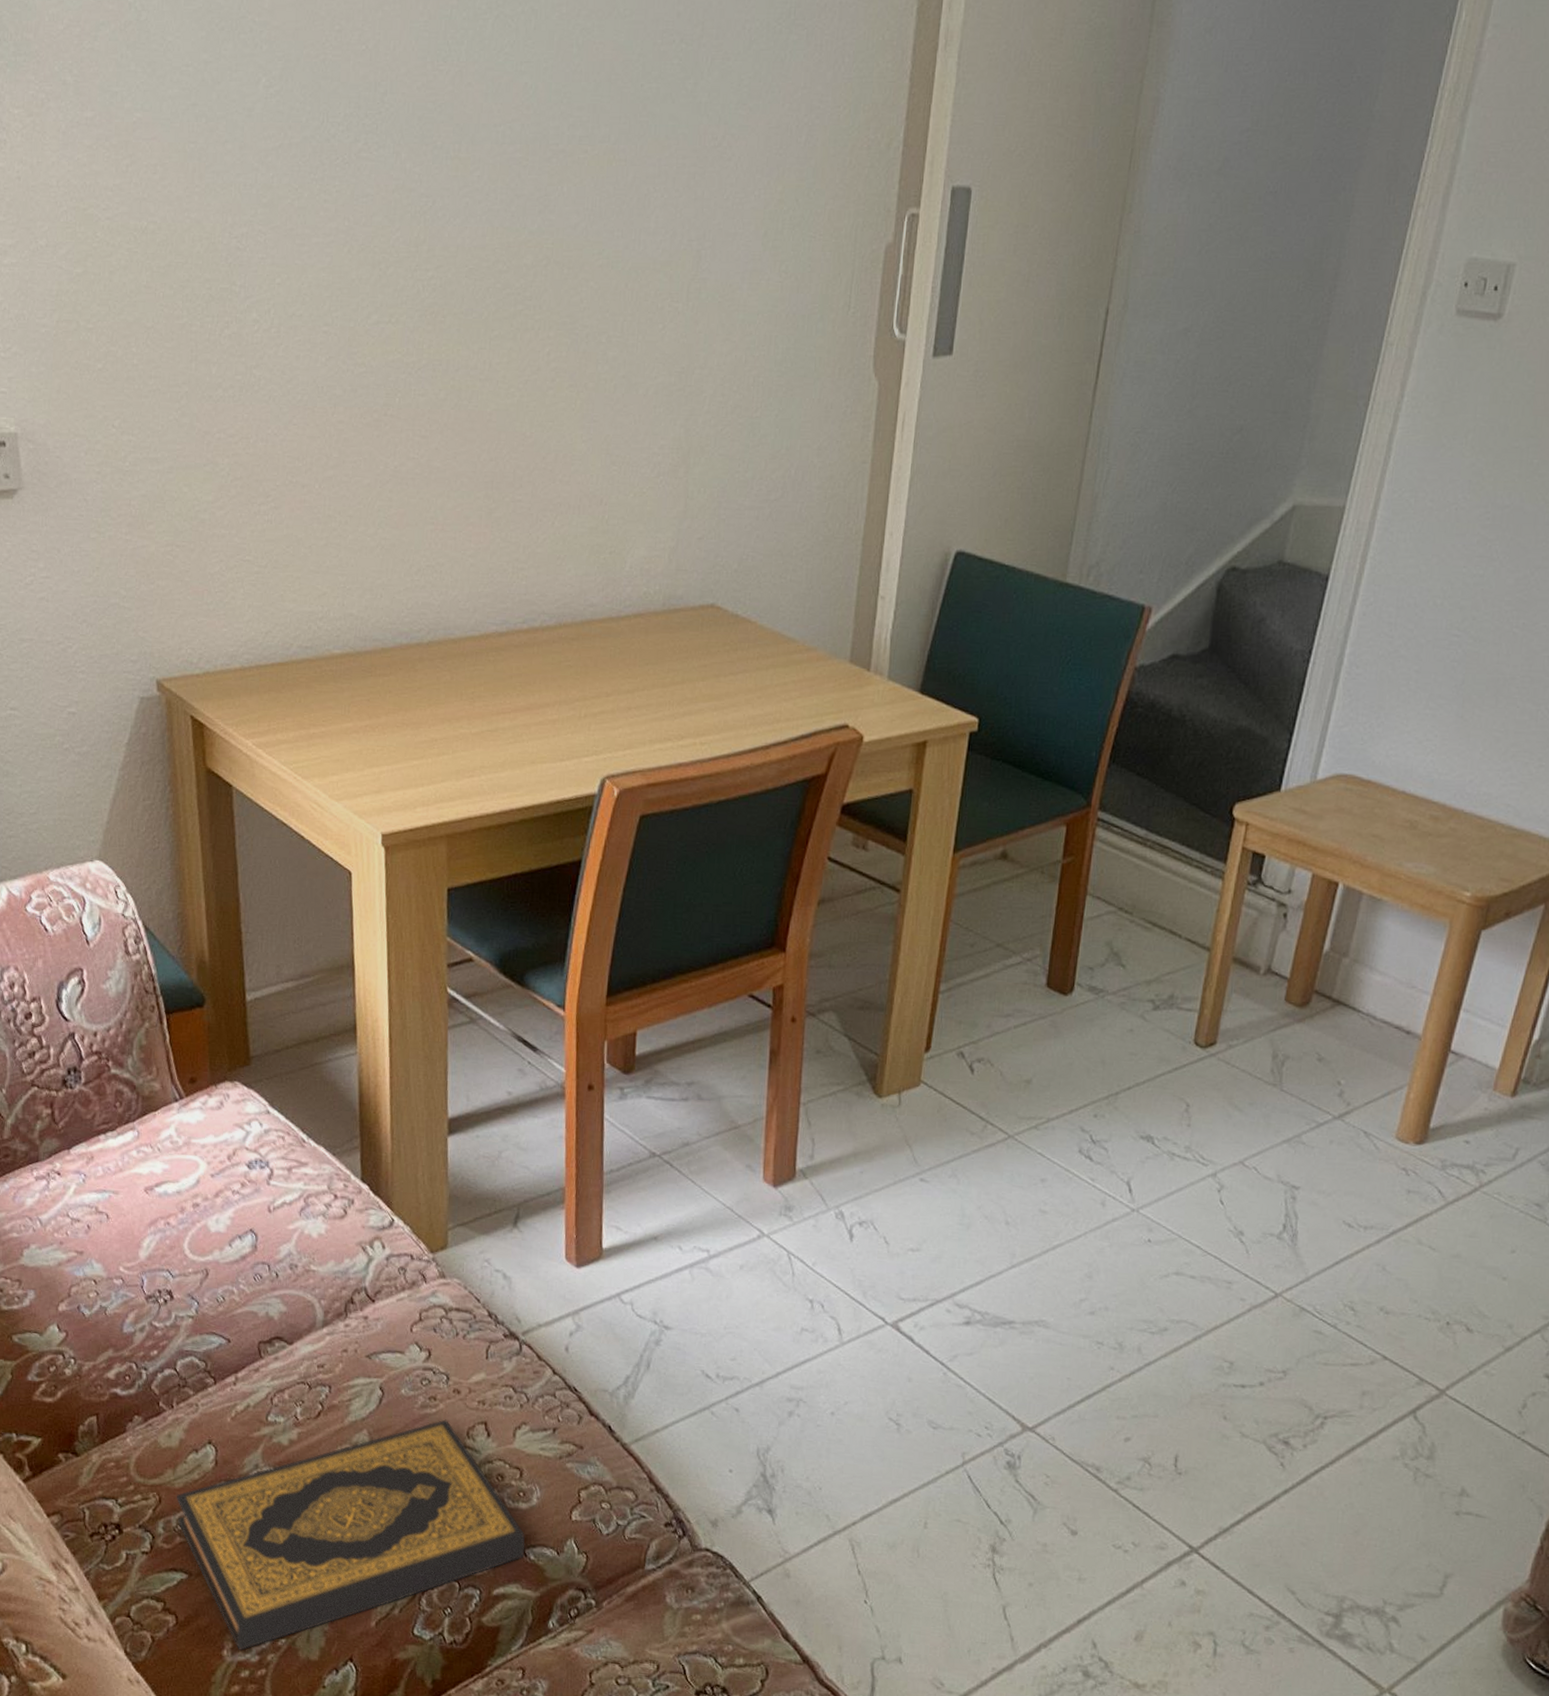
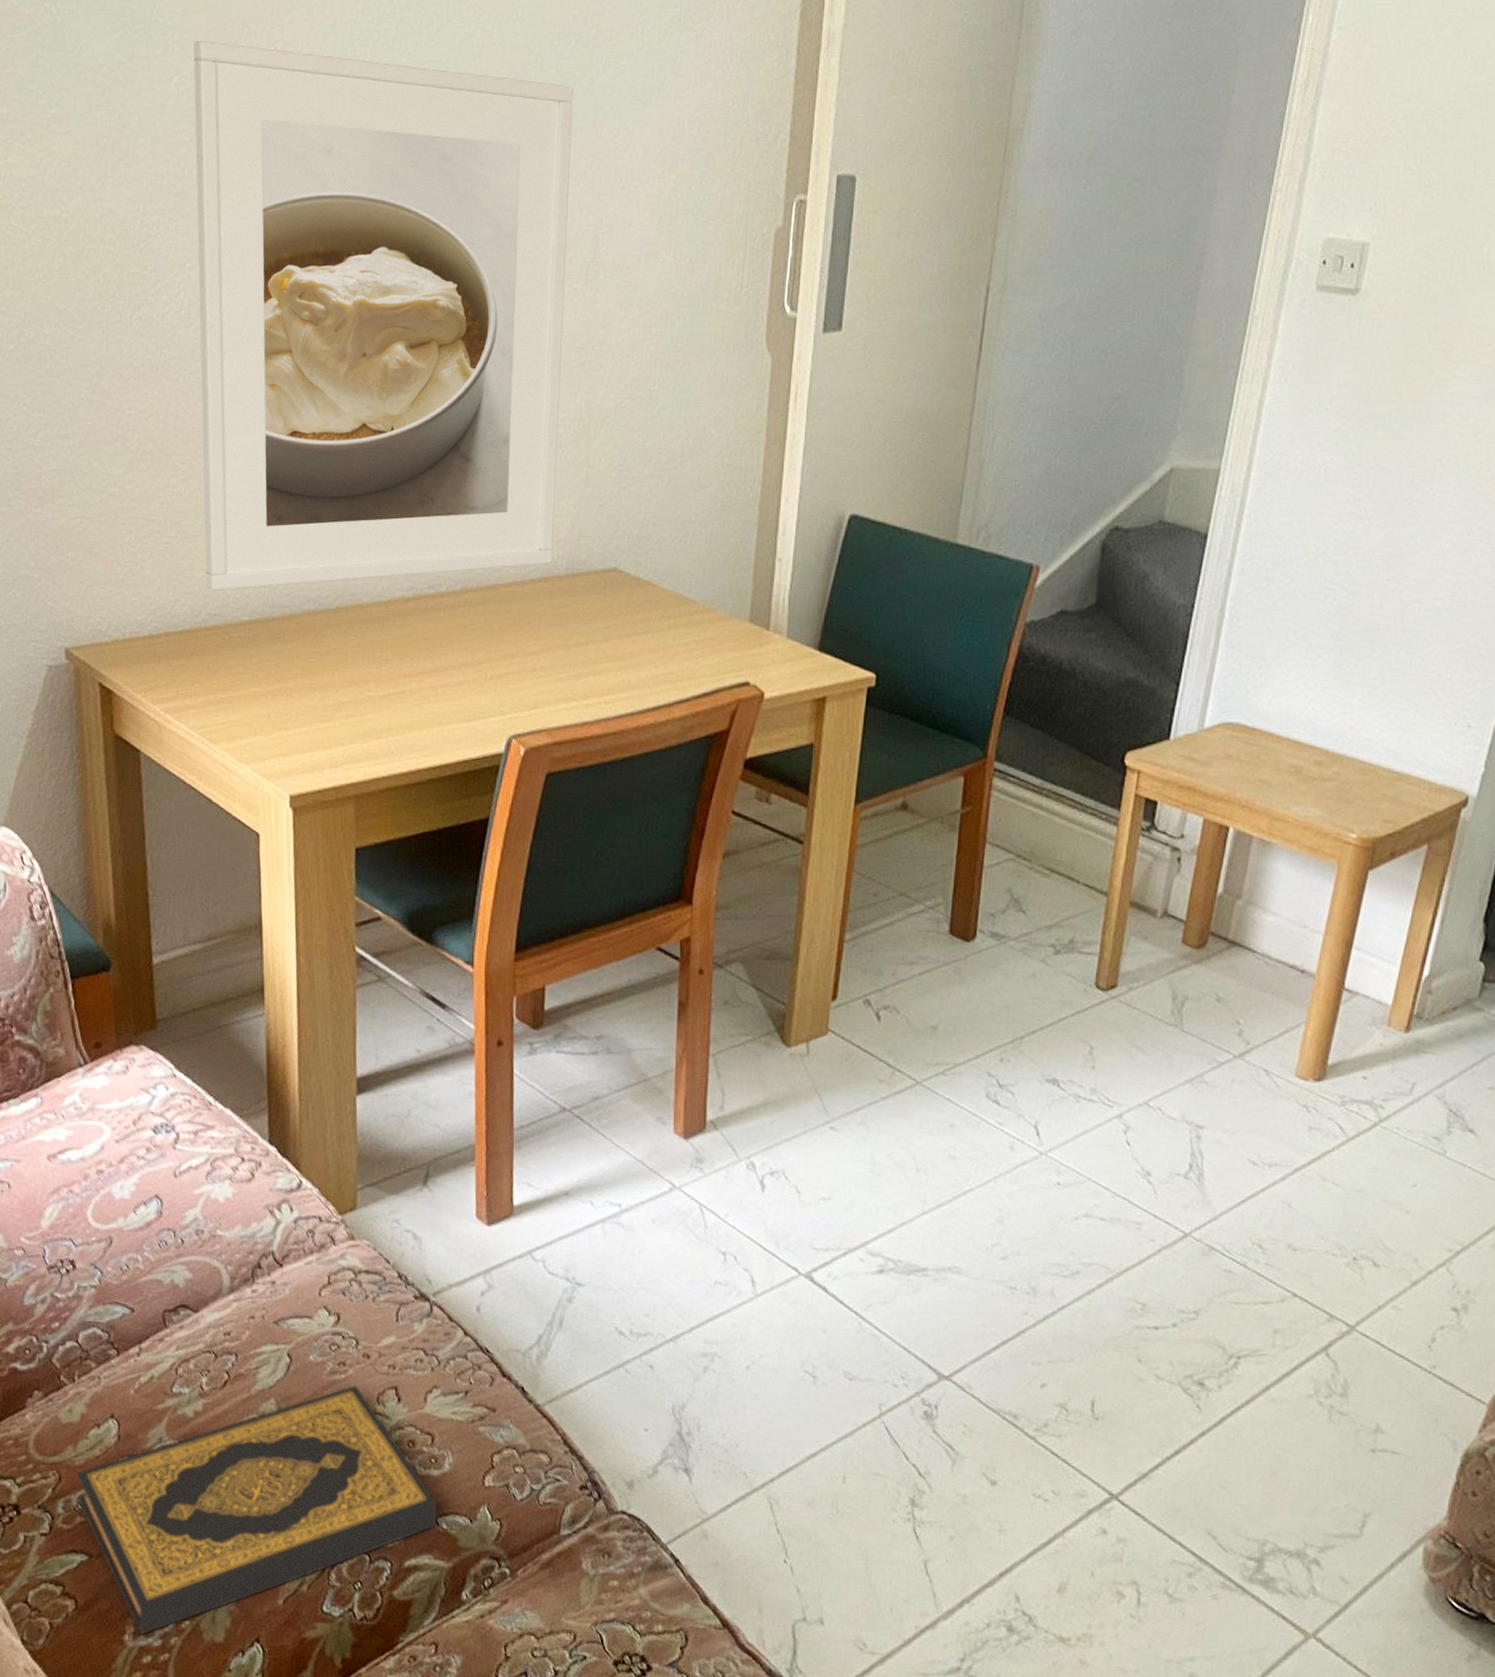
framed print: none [282,38,677,623] -> present [193,40,573,591]

